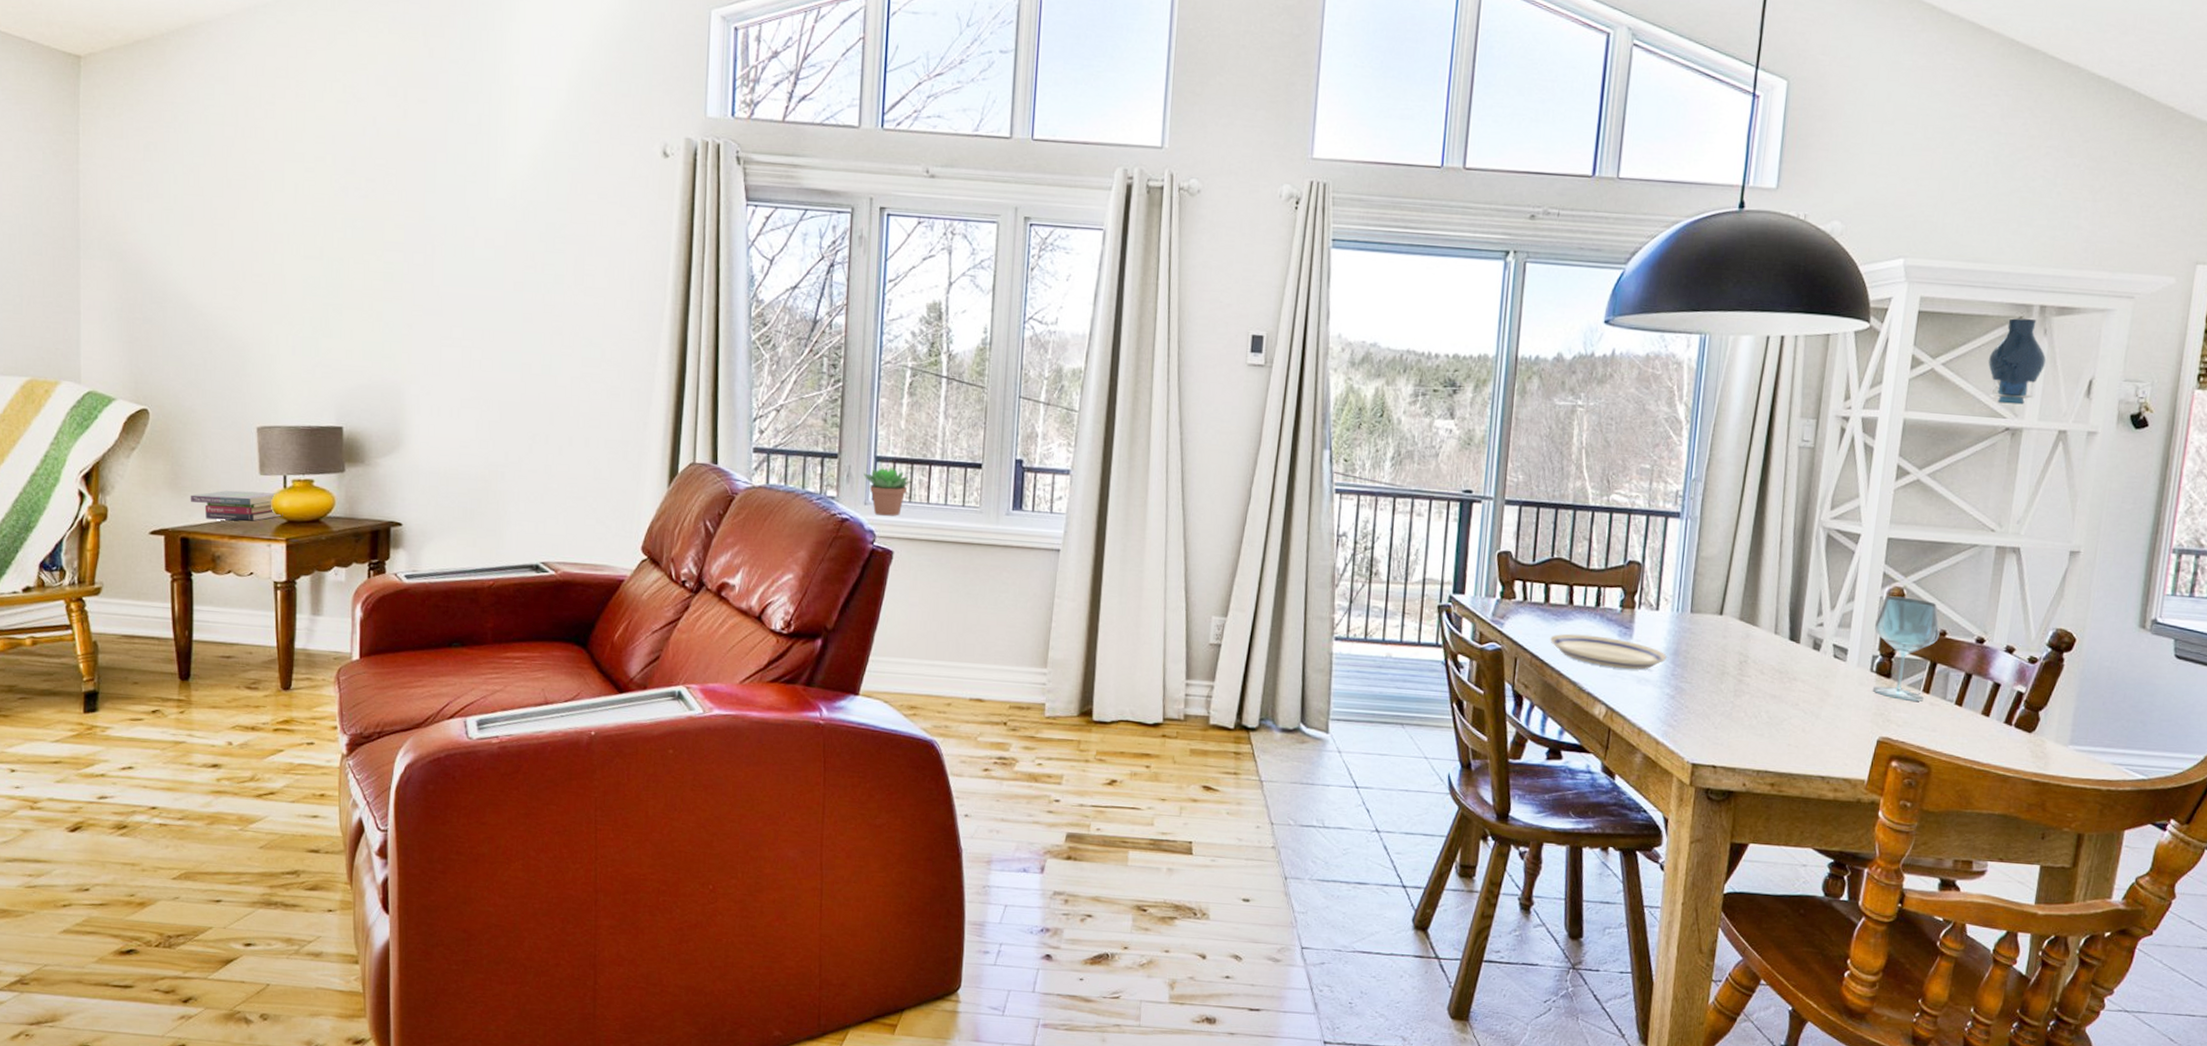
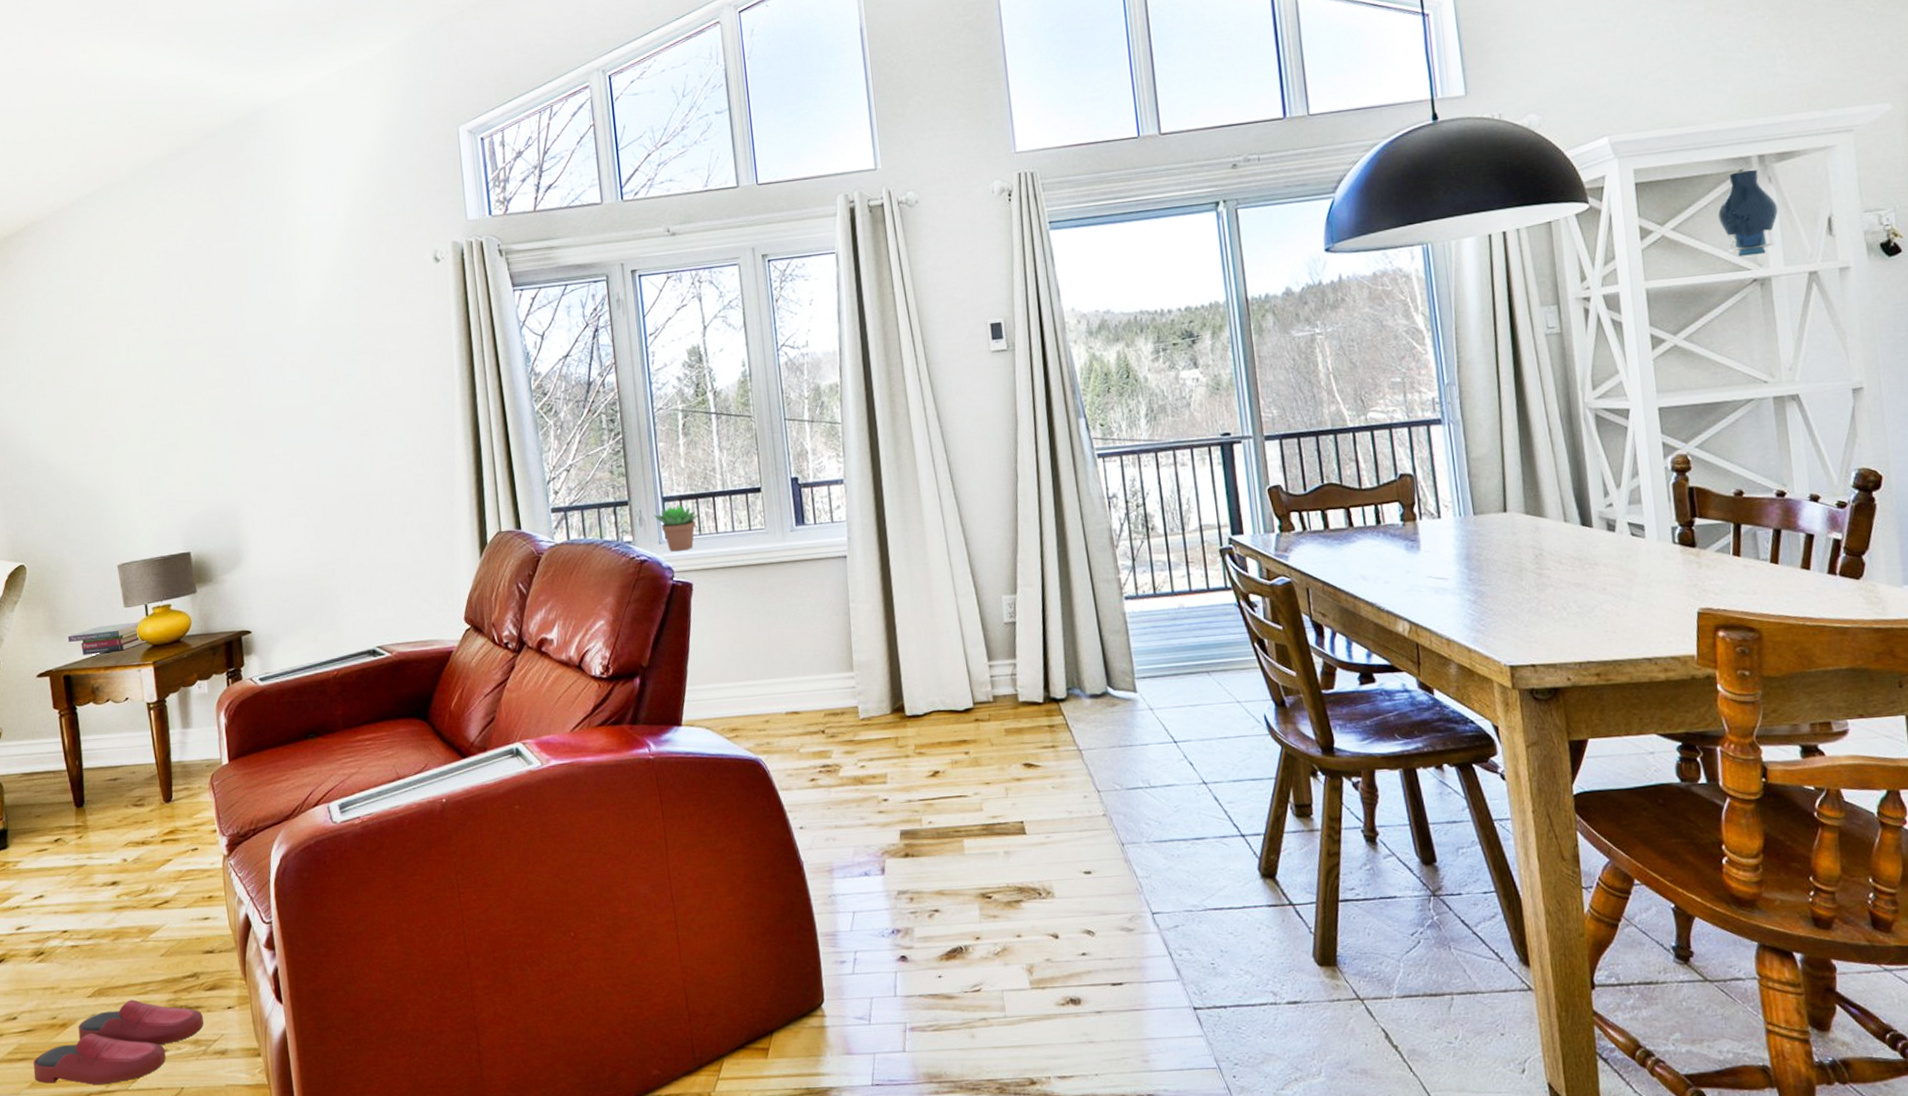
slippers: none [103,888,299,970] -> present [33,999,204,1085]
plate: present [1550,633,1667,670] -> none [1337,553,1460,583]
wine glass: present [1872,596,1940,702] -> none [1665,463,1737,568]

